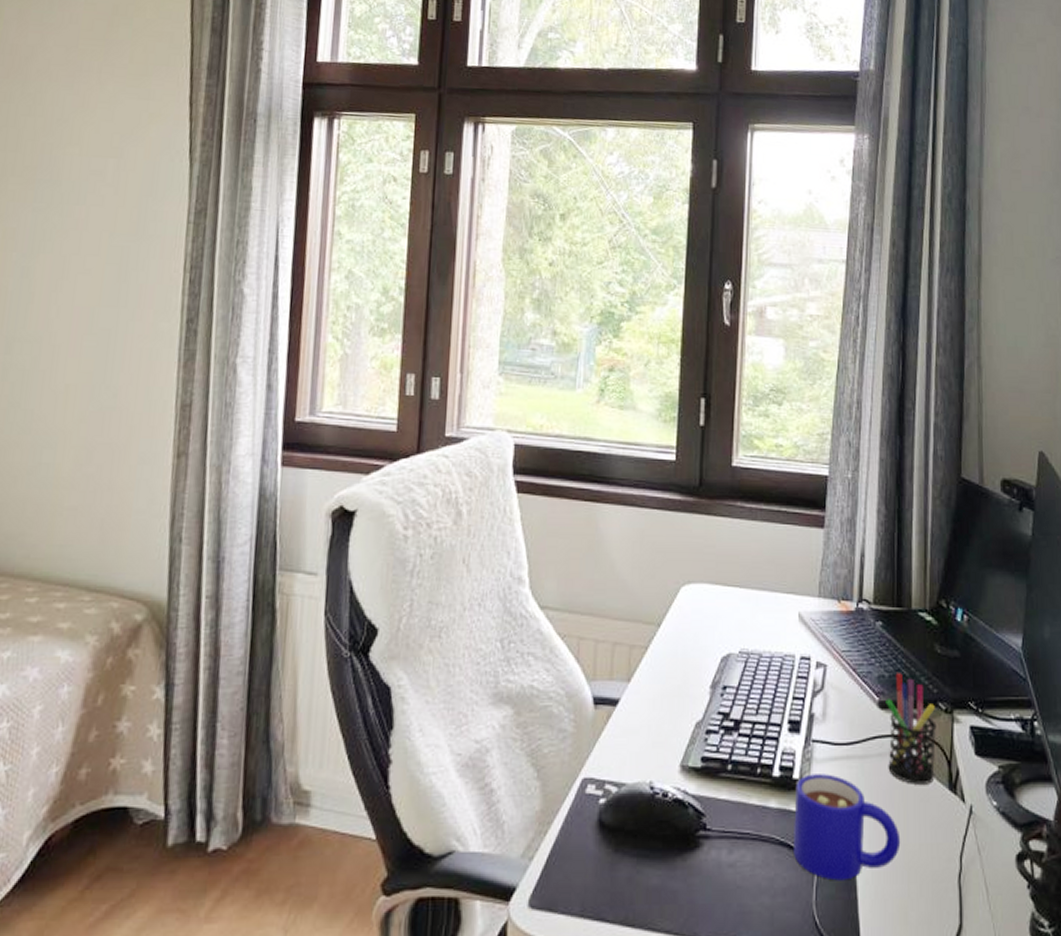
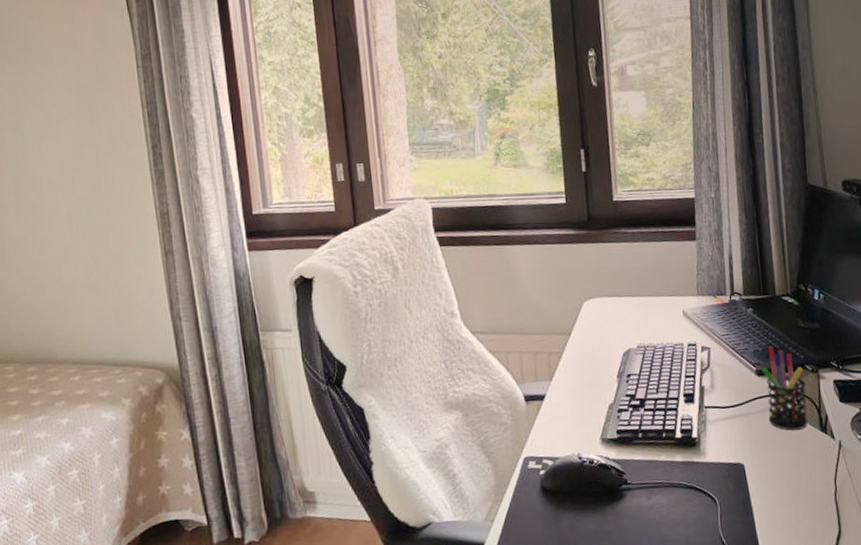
mug: present [794,774,901,881] -> none [695,431,785,510]

